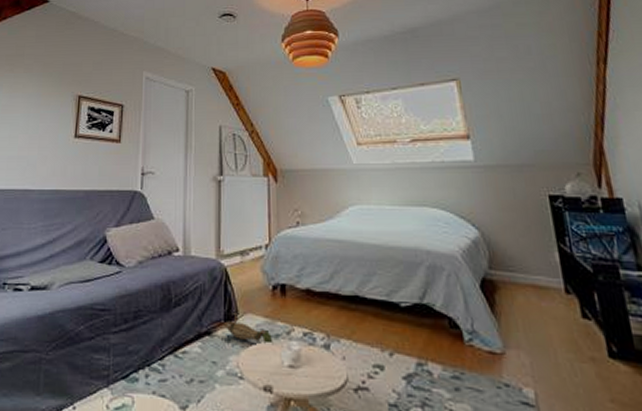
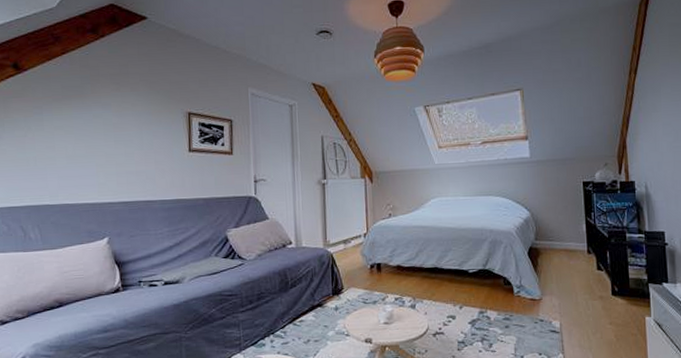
pitcher plant: present [224,311,274,346] -> none [332,287,372,310]

